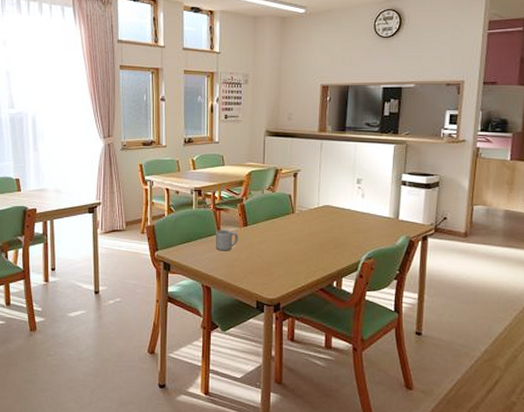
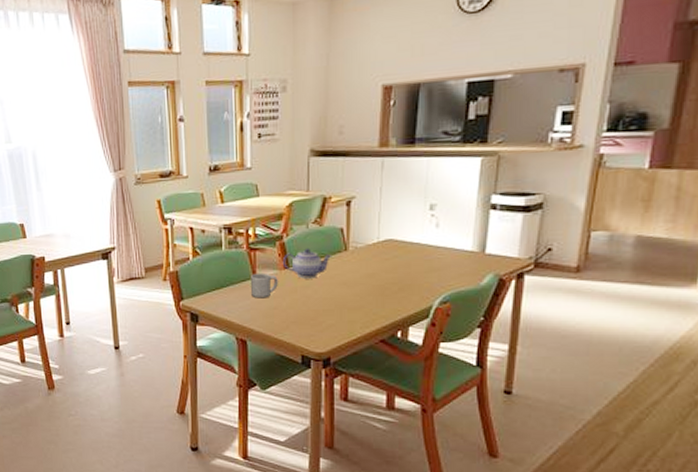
teapot: none [242,210,282,236] -> present [282,248,332,279]

